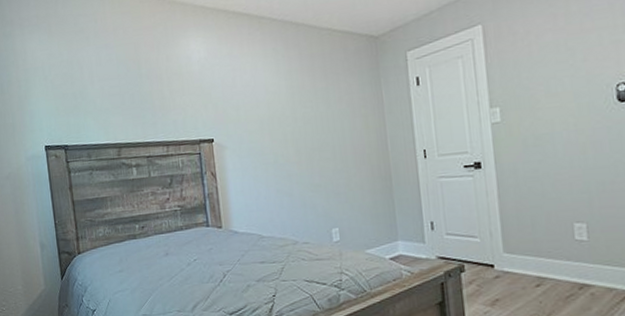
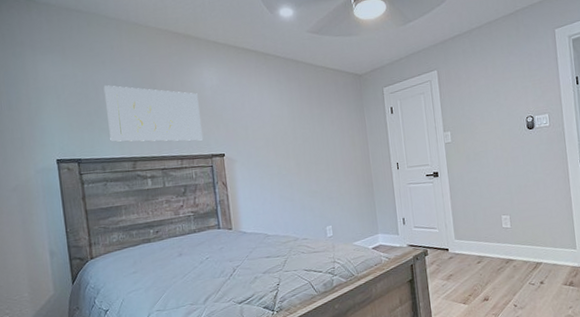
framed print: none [88,63,190,126] -> present [103,85,203,142]

